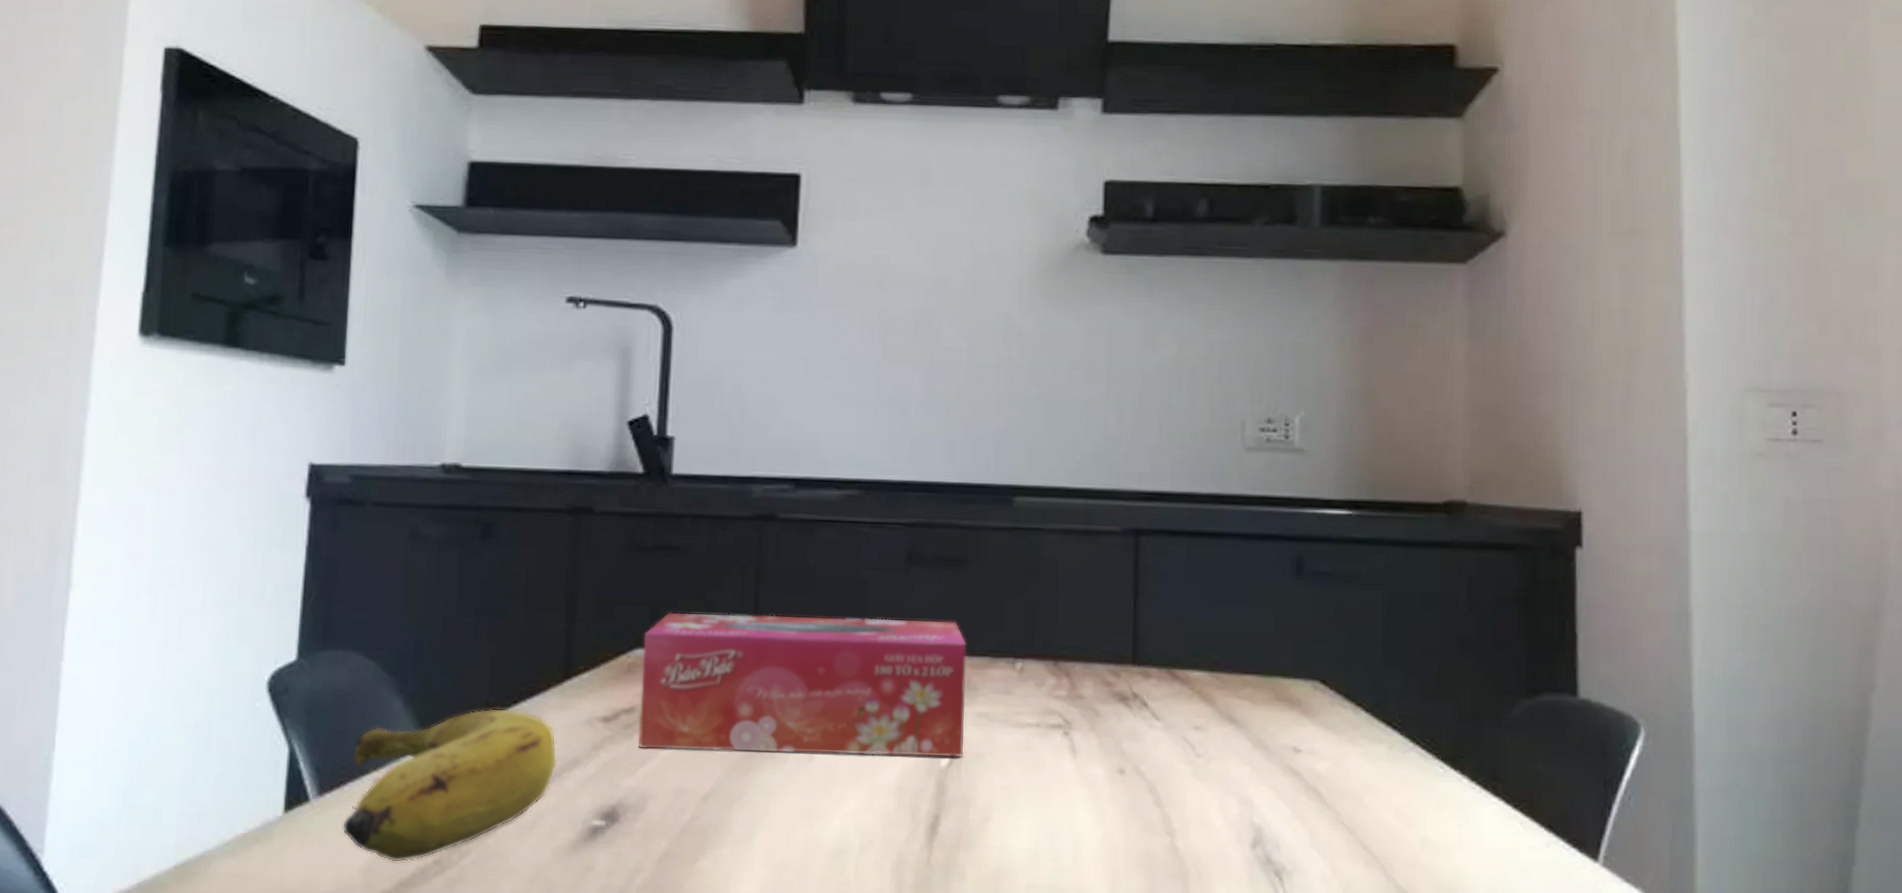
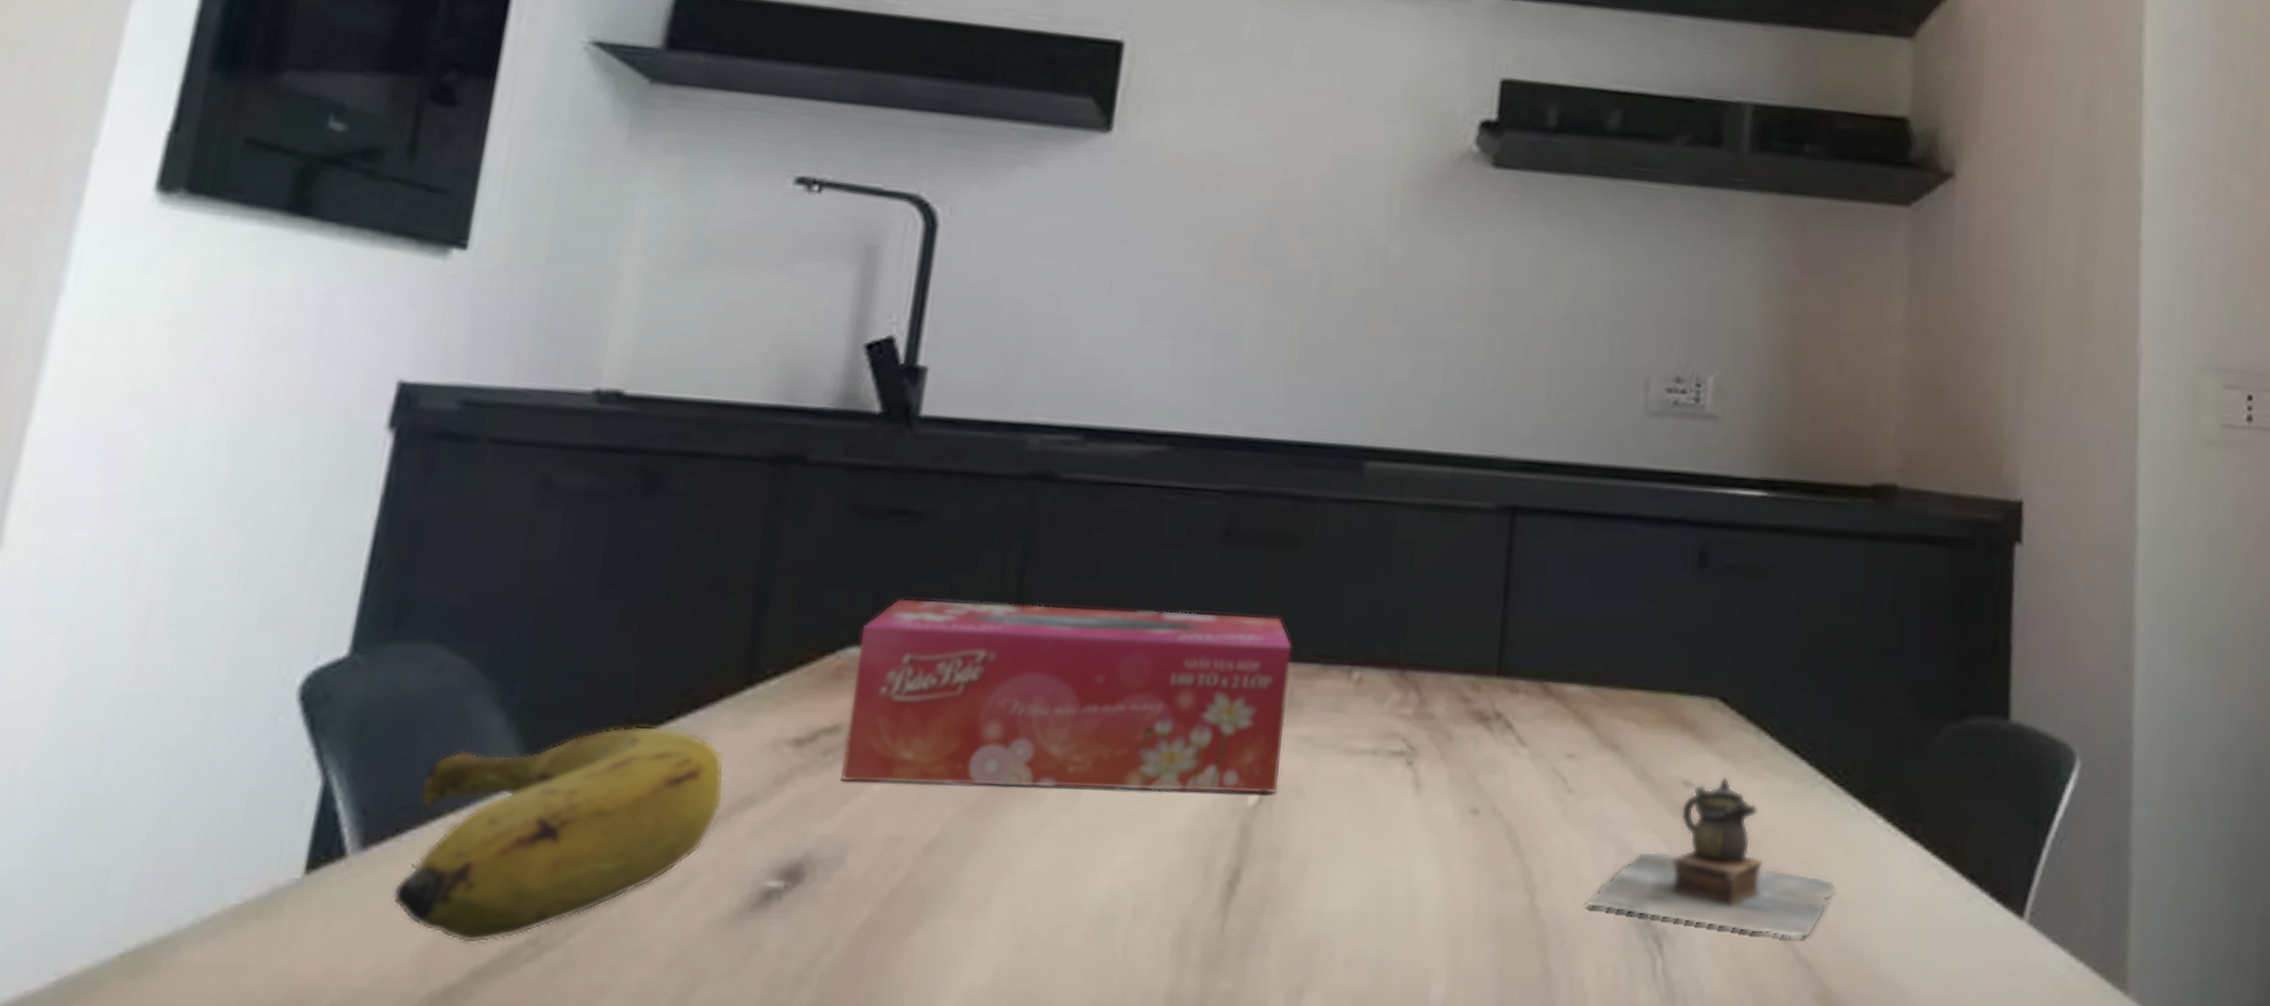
teapot: none [1217,743,1429,875] -> present [1585,776,1836,939]

